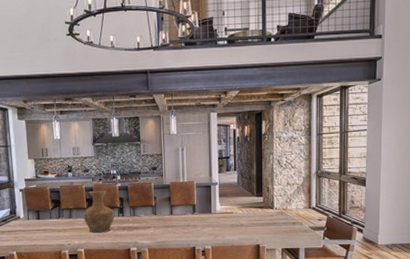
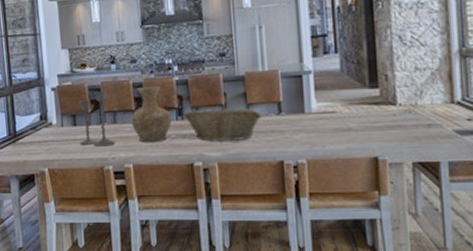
candlestick: none [42,192,71,236] -> present [79,90,115,147]
fruit basket: none [123,208,181,233] -> present [183,107,262,142]

